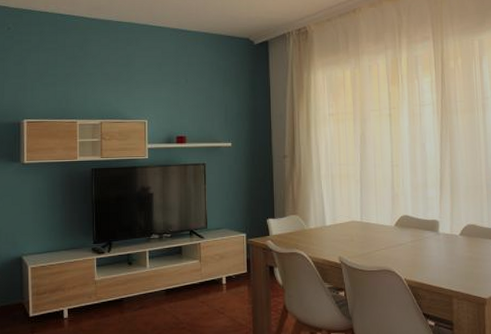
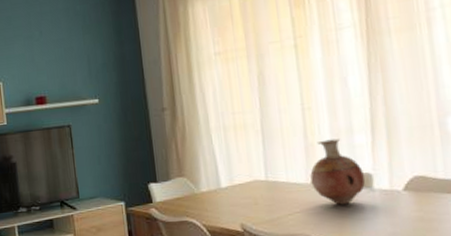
vase: none [394,191,434,245] -> present [310,138,365,205]

